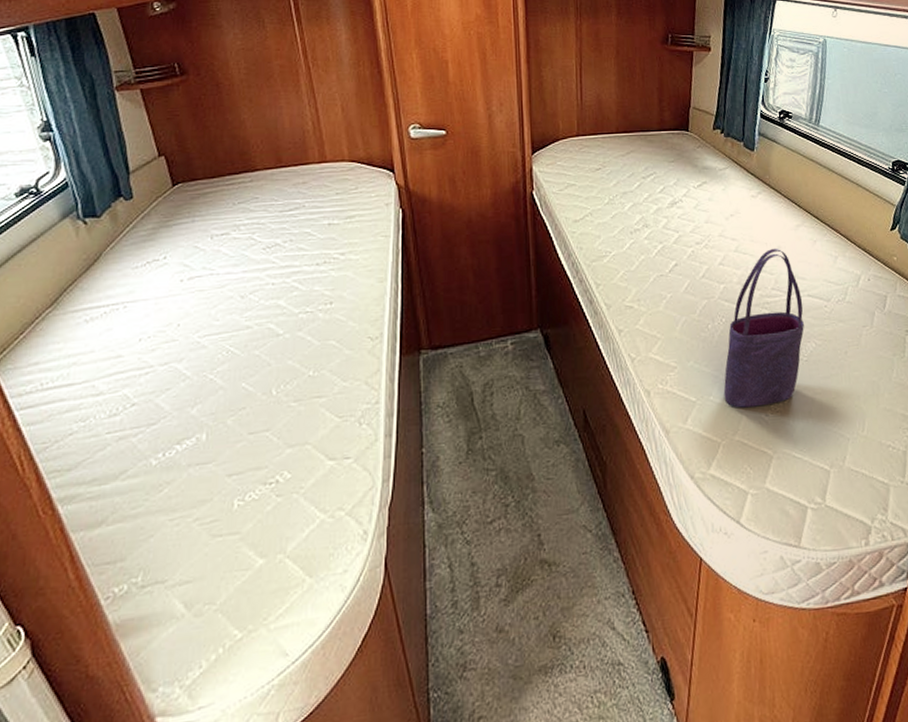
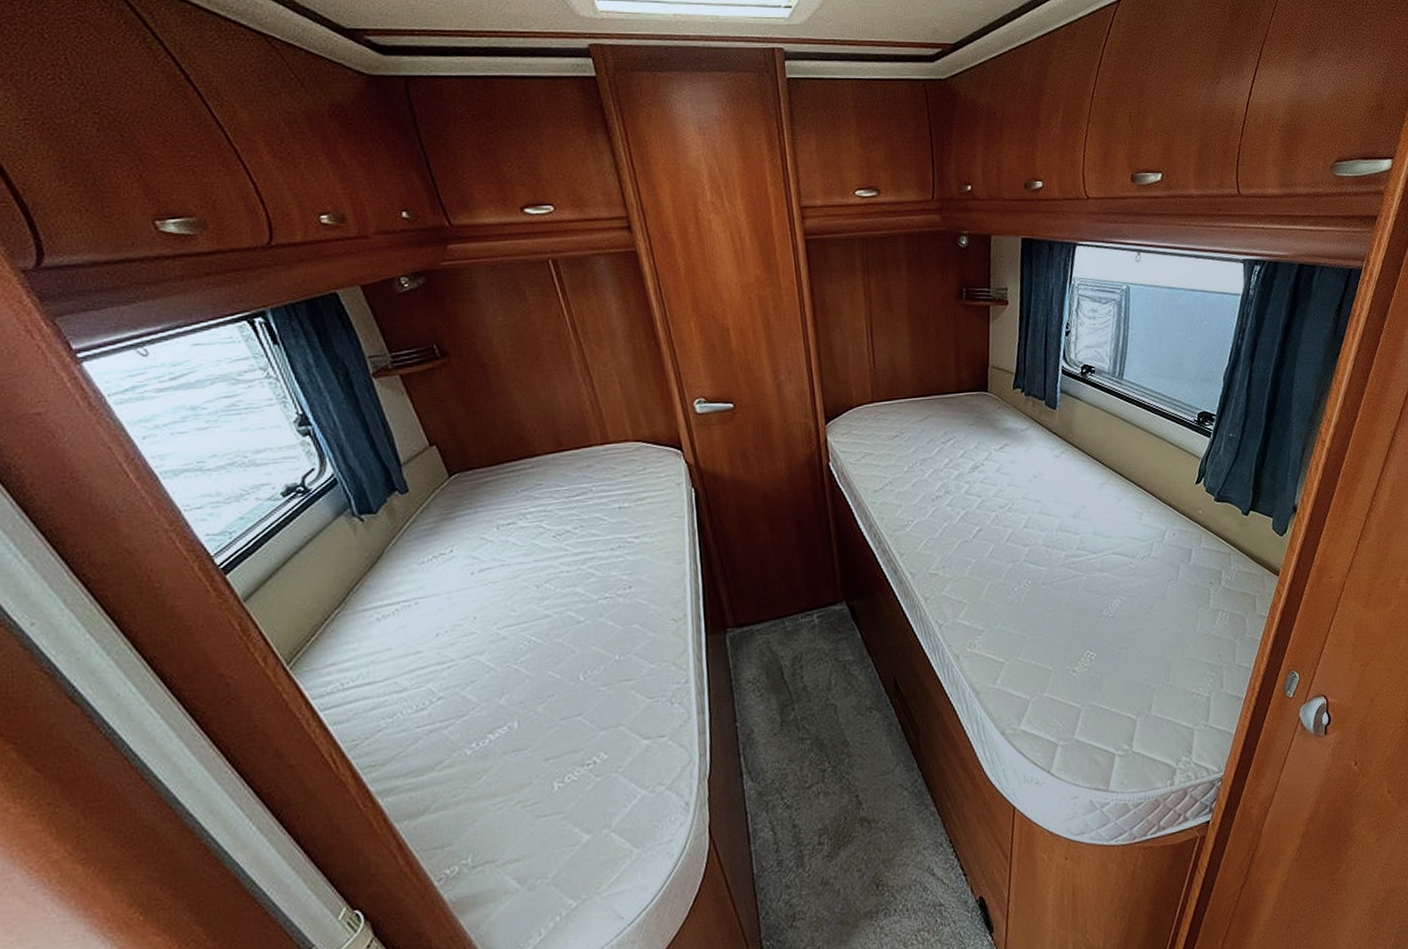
tote bag: present [723,248,804,408] -> none [1031,507,1110,667]

